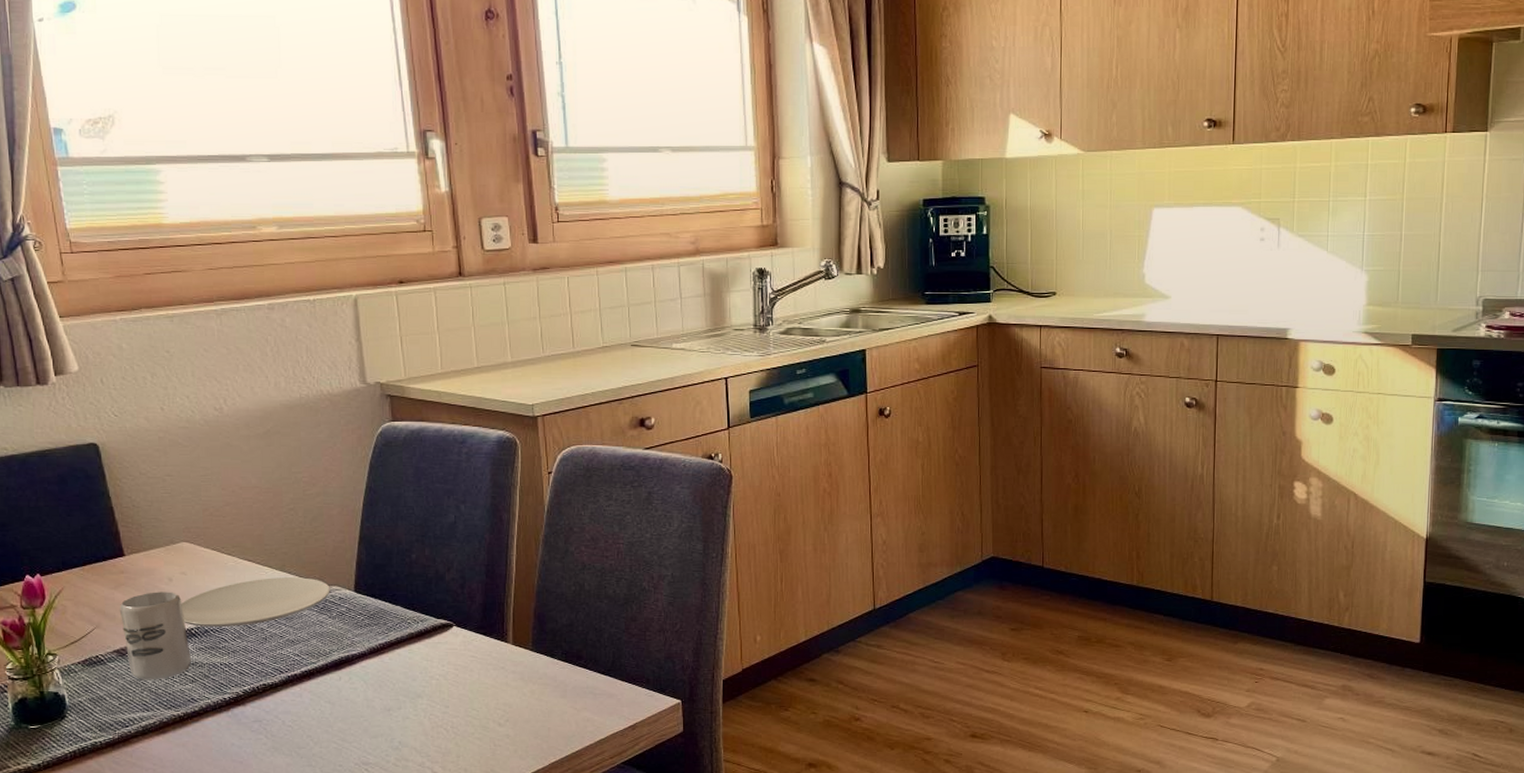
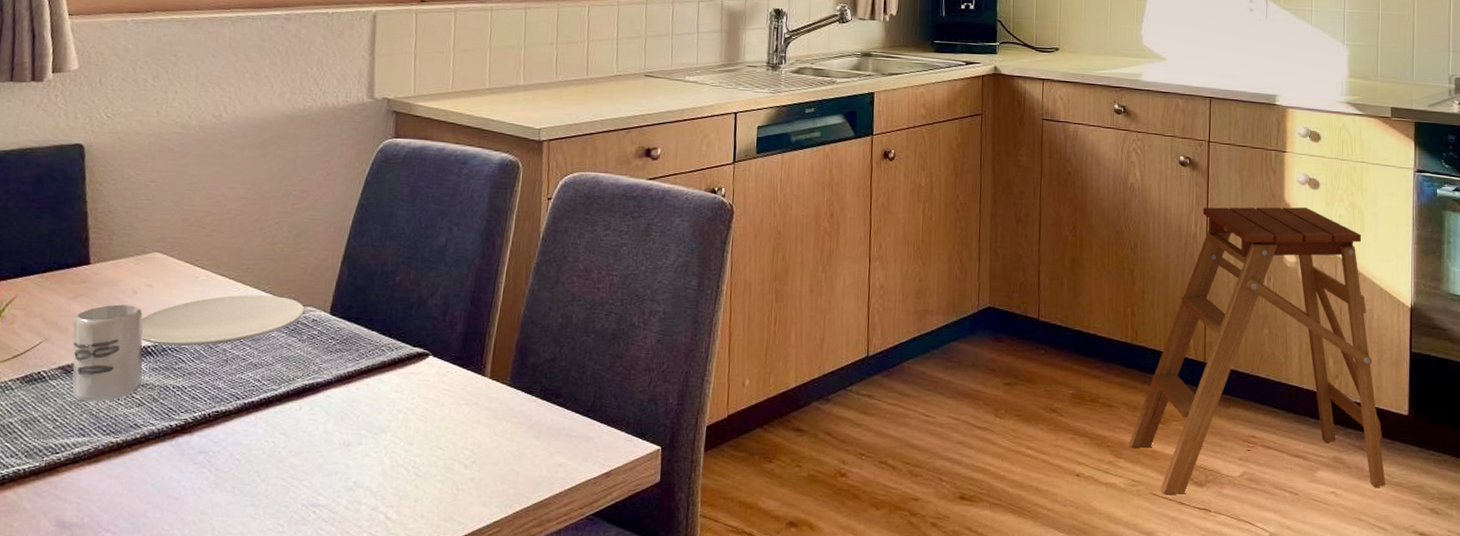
step ladder: none [1136,442,1395,727] -> present [1129,207,1386,495]

